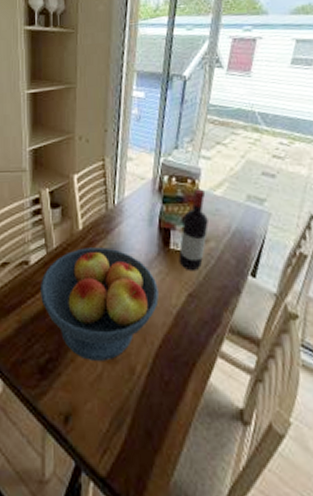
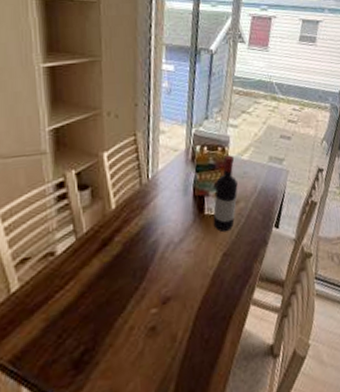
fruit bowl: present [39,247,159,361] -> none [69,223,196,341]

